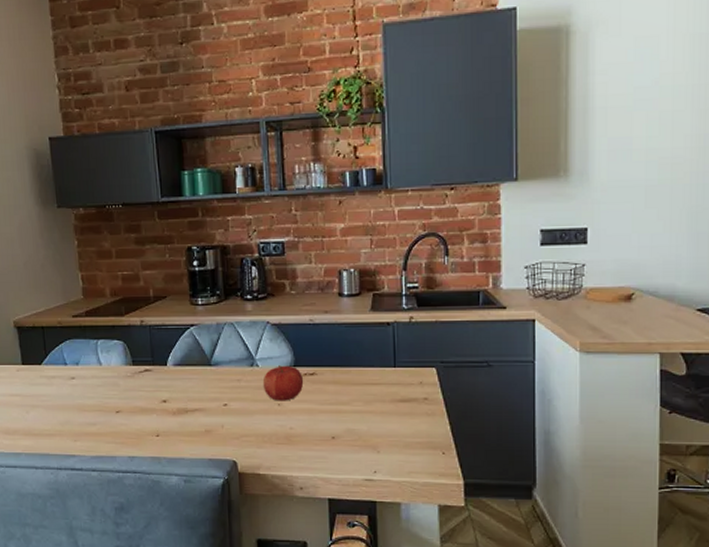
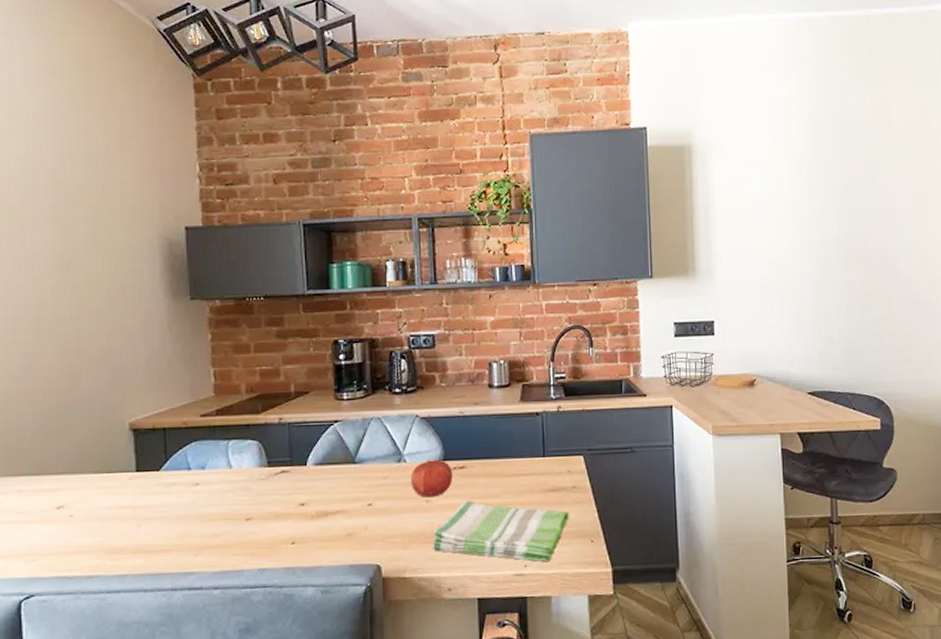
dish towel: none [284,407,420,469] -> present [432,501,569,562]

